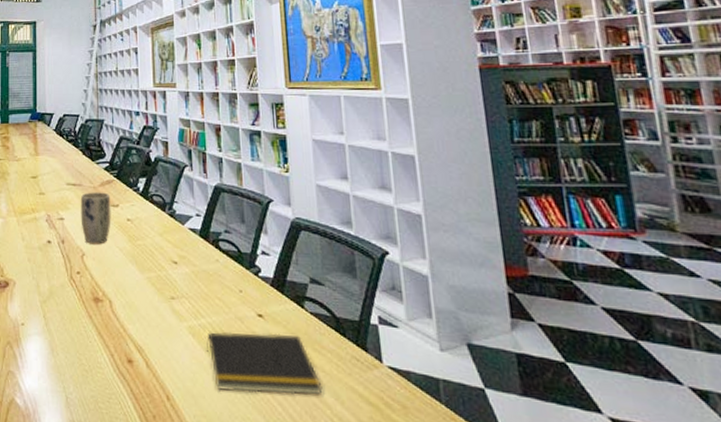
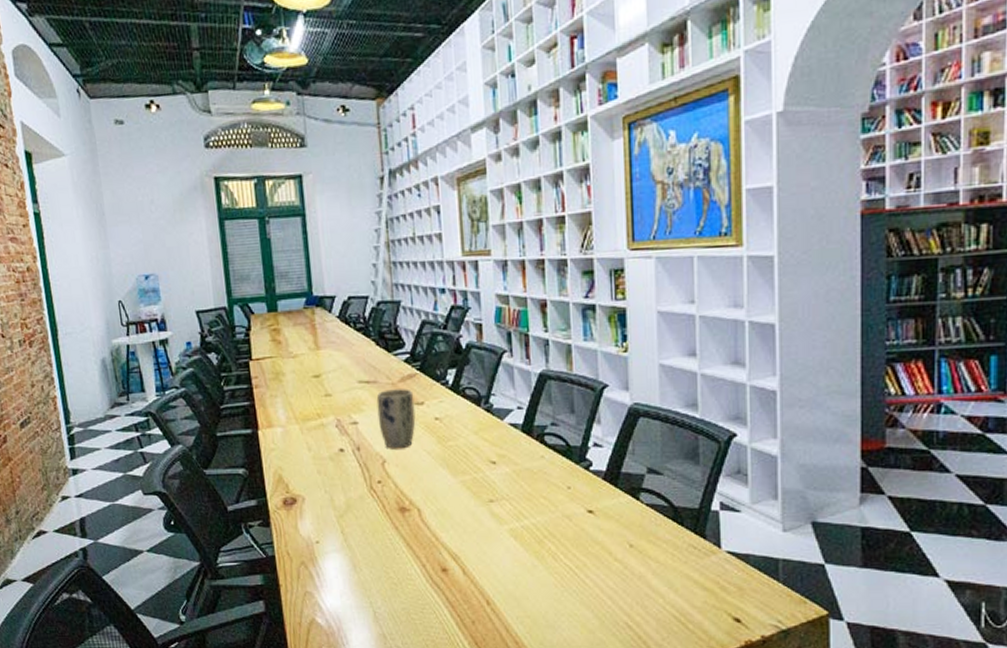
notepad: present [206,332,323,395] -> none [529,528,656,591]

